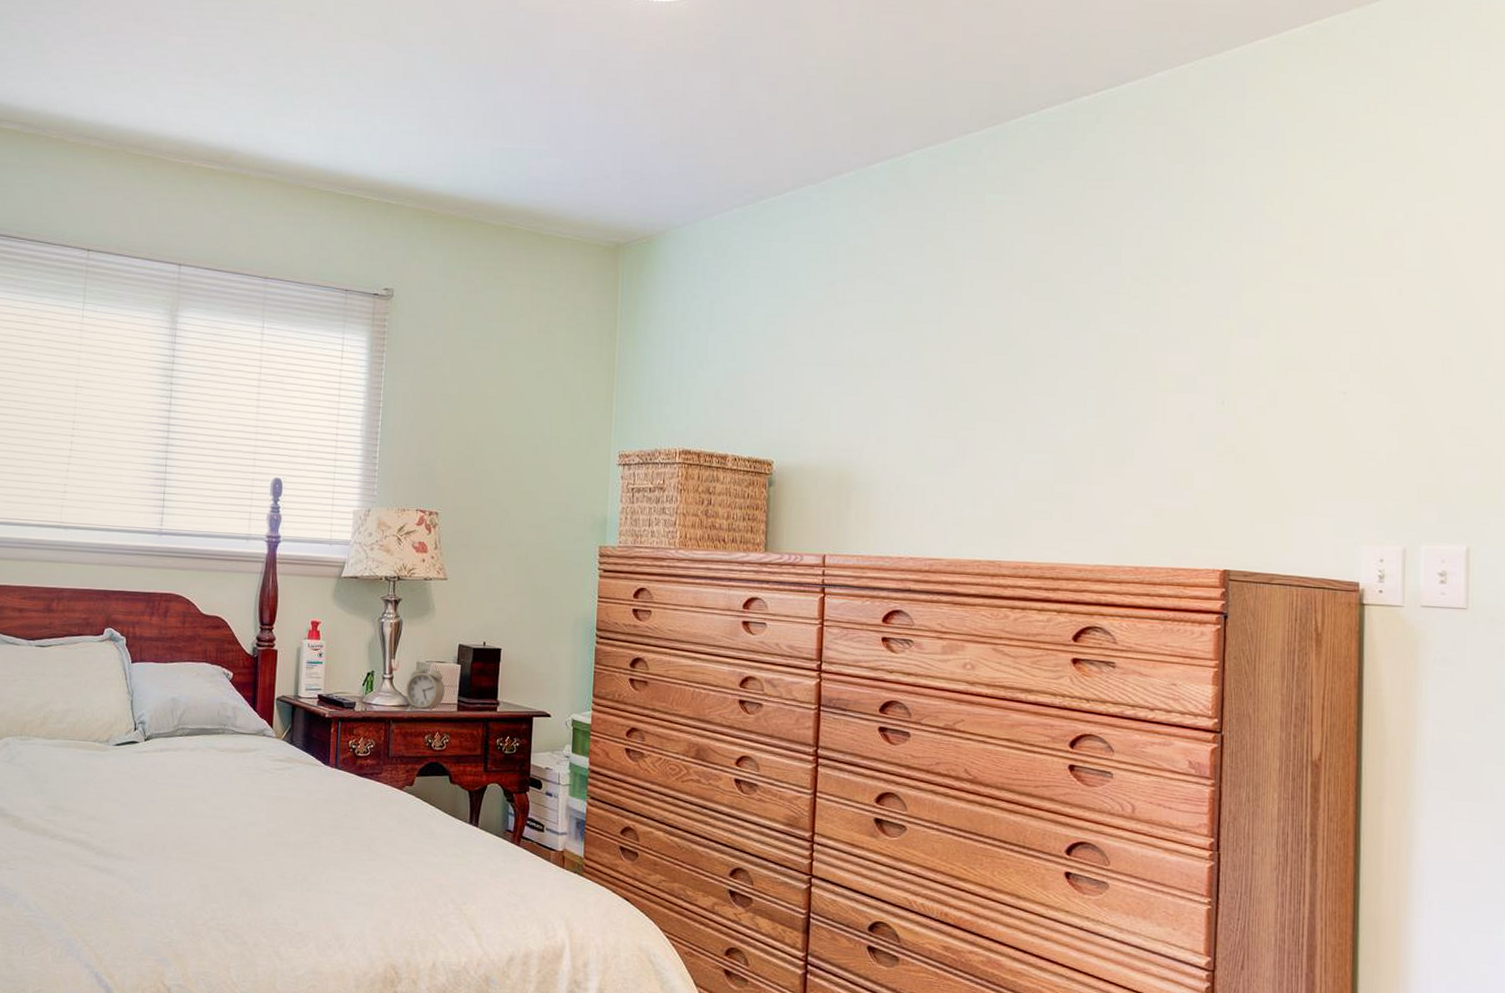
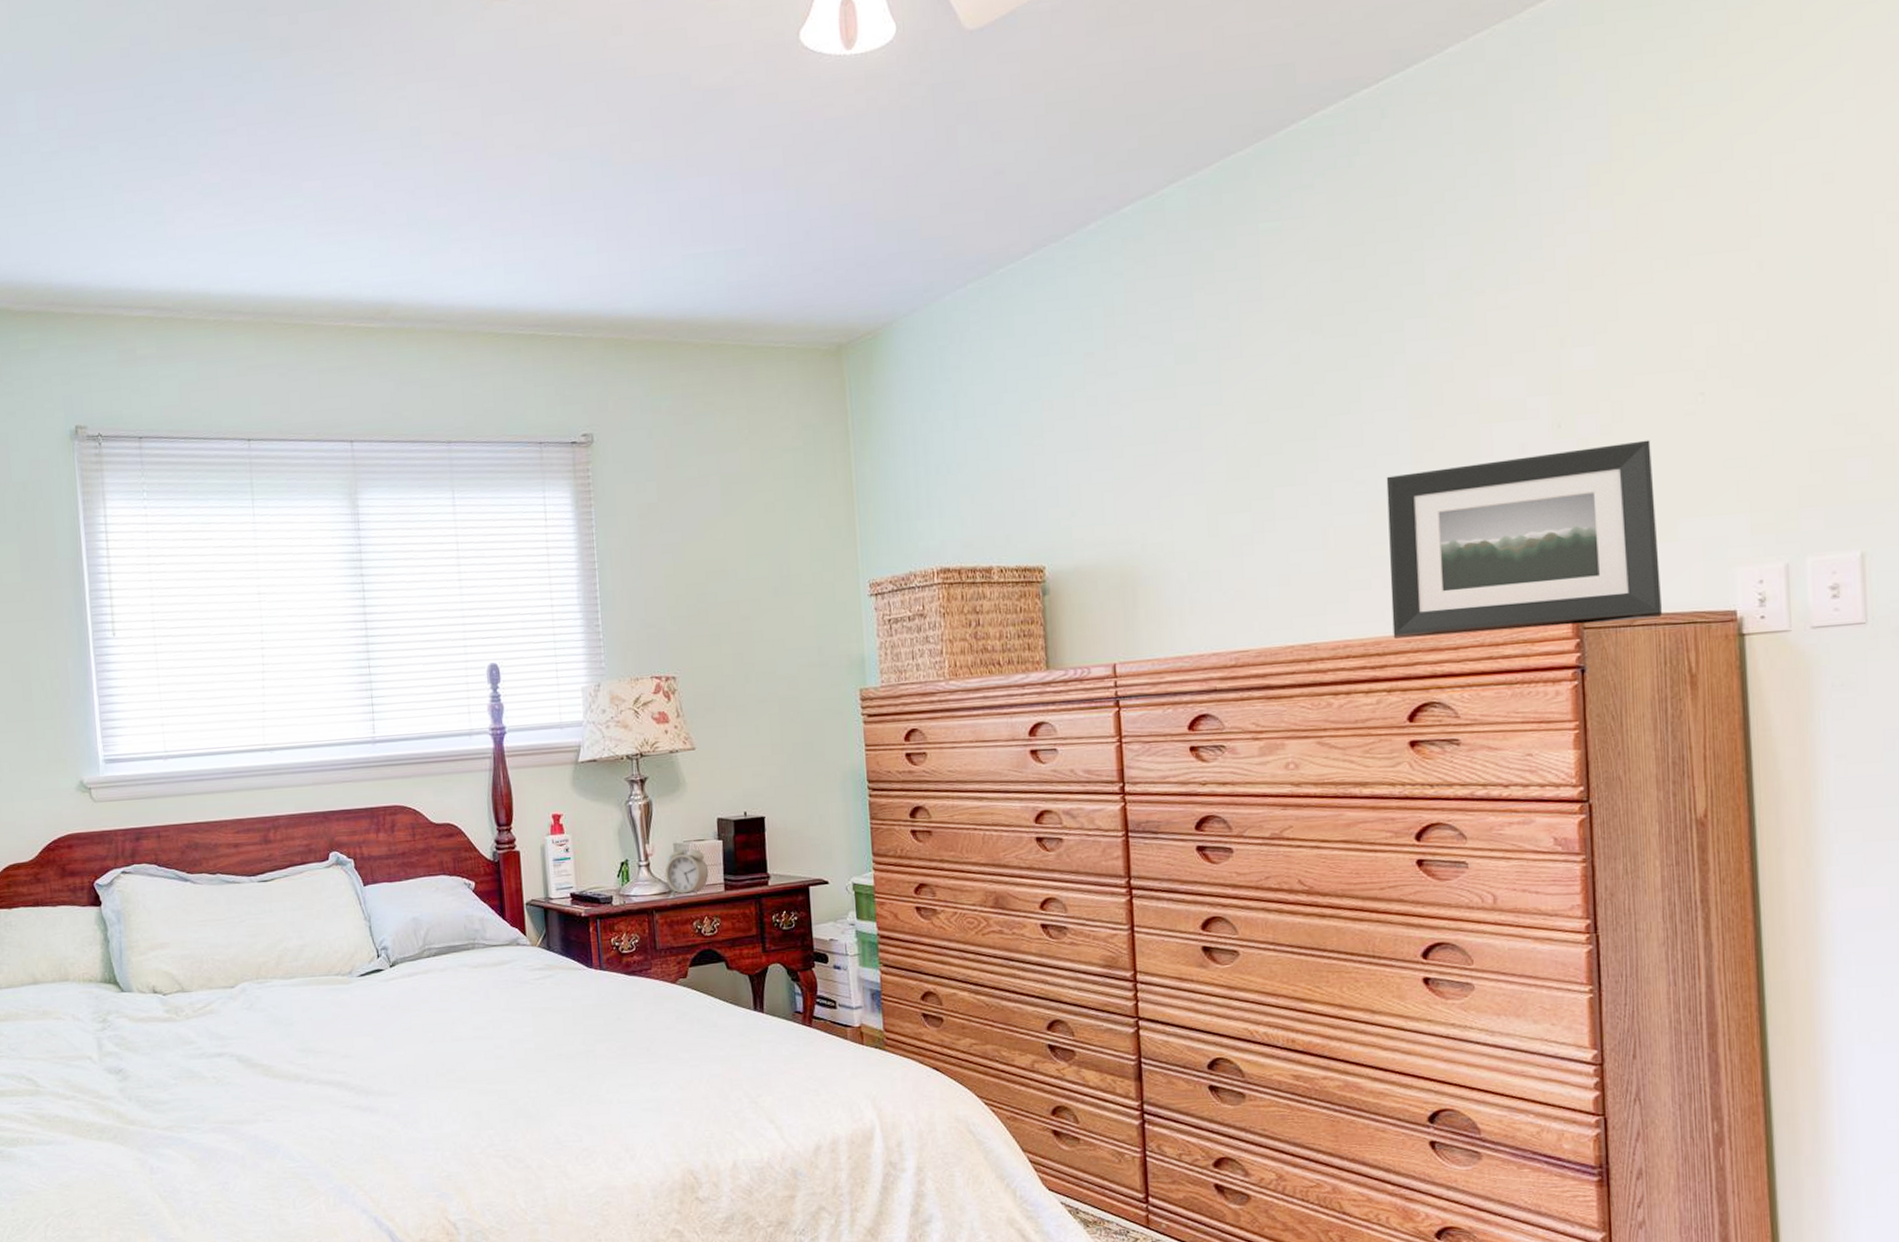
picture frame: none [1067,425,1298,580] -> present [1386,440,1662,639]

